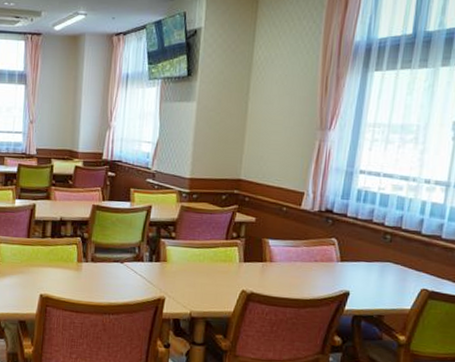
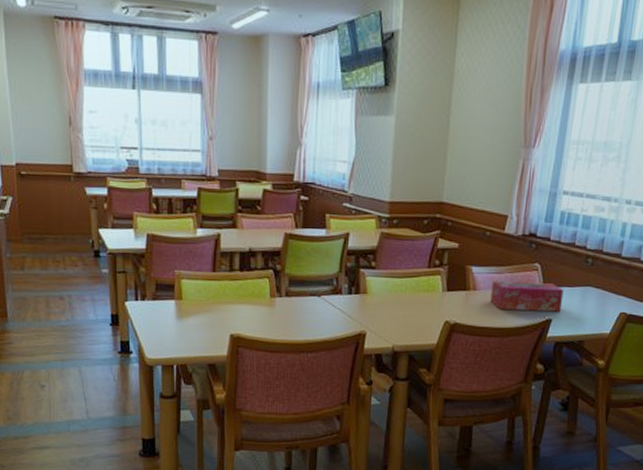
tissue box: none [286,253,362,286] -> present [490,280,564,312]

